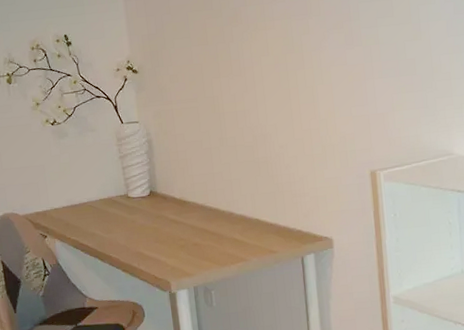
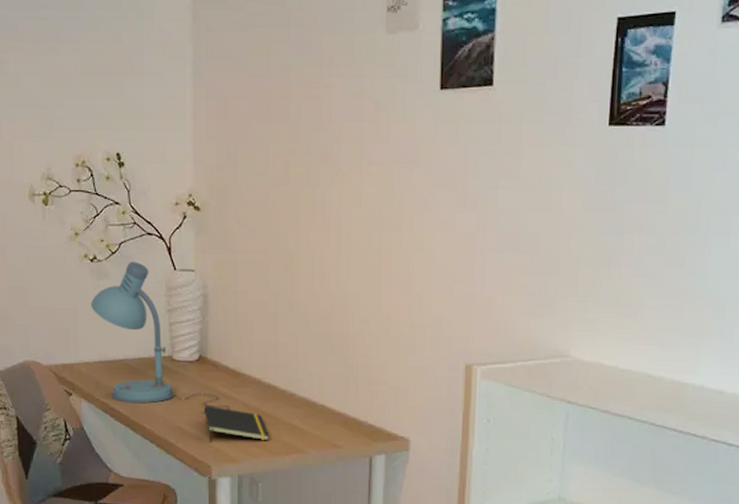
desk lamp: none [55,120,181,238] -> present [91,262,230,413]
notepad: none [159,231,217,263] -> present [204,405,270,443]

